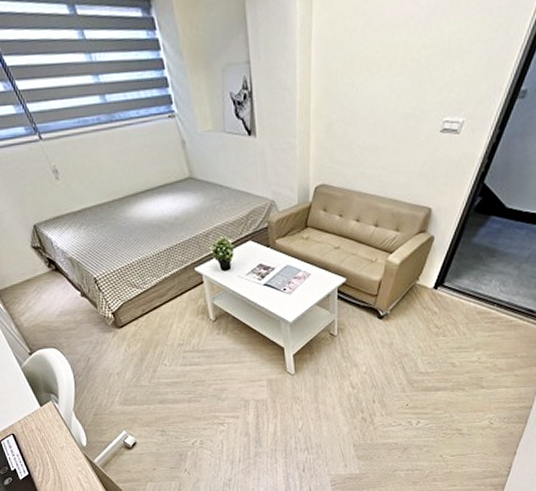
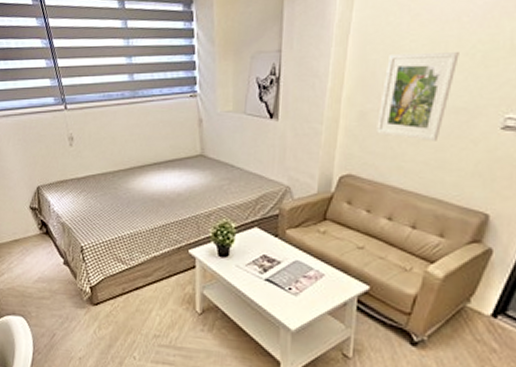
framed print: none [342,56,407,148] -> present [376,51,459,141]

